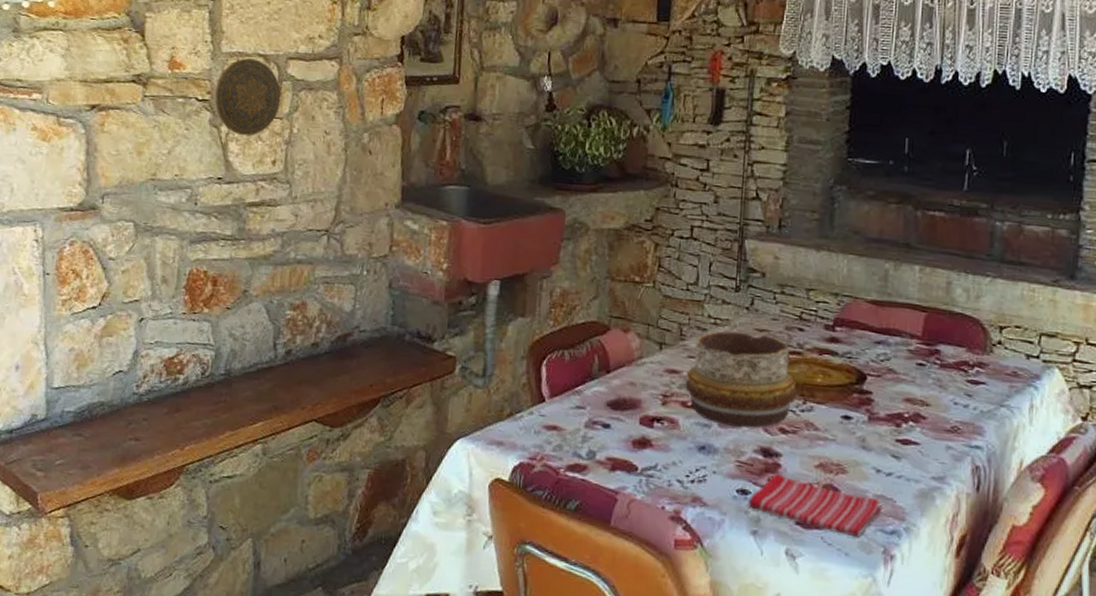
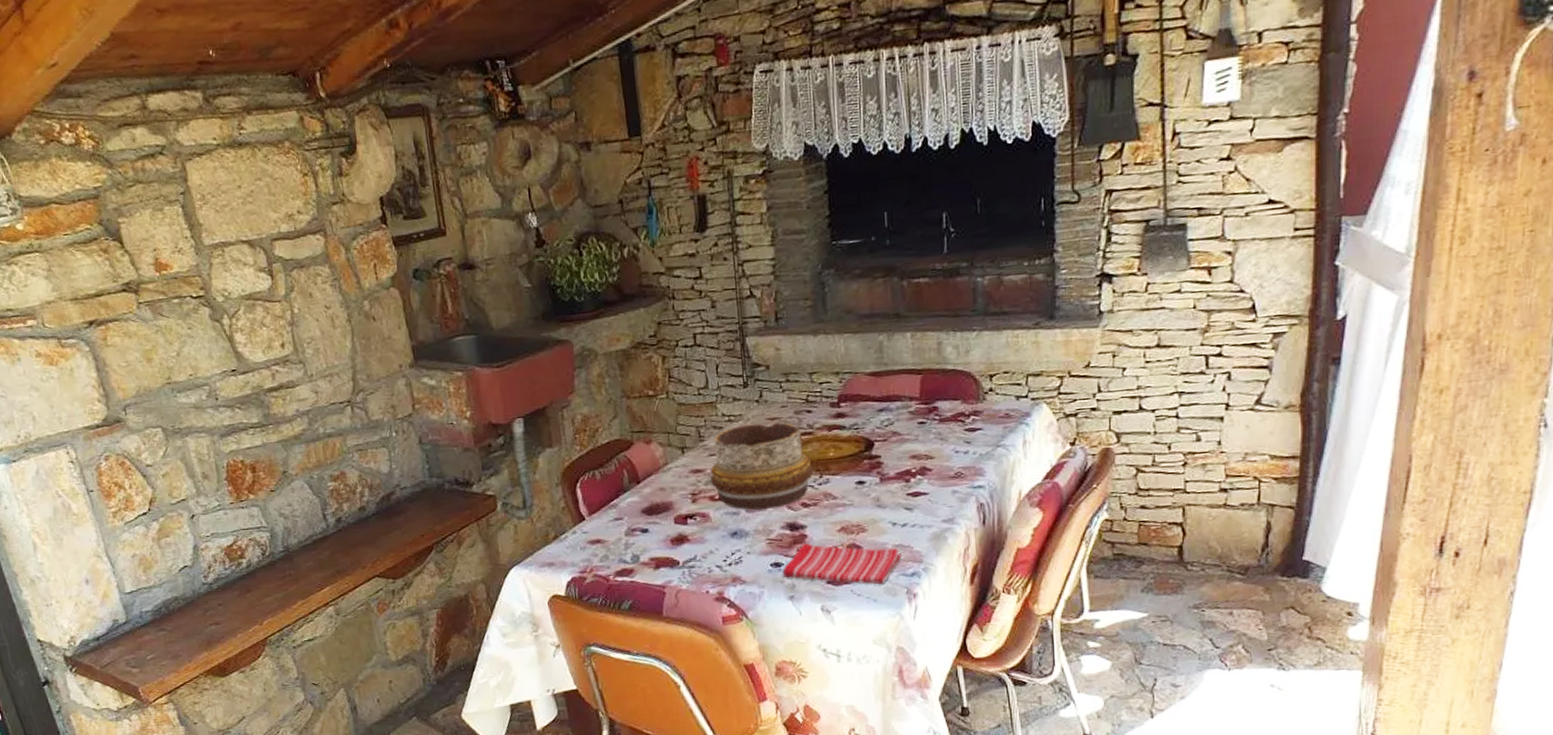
decorative plate: present [214,58,281,136] -> none [206,246,276,326]

